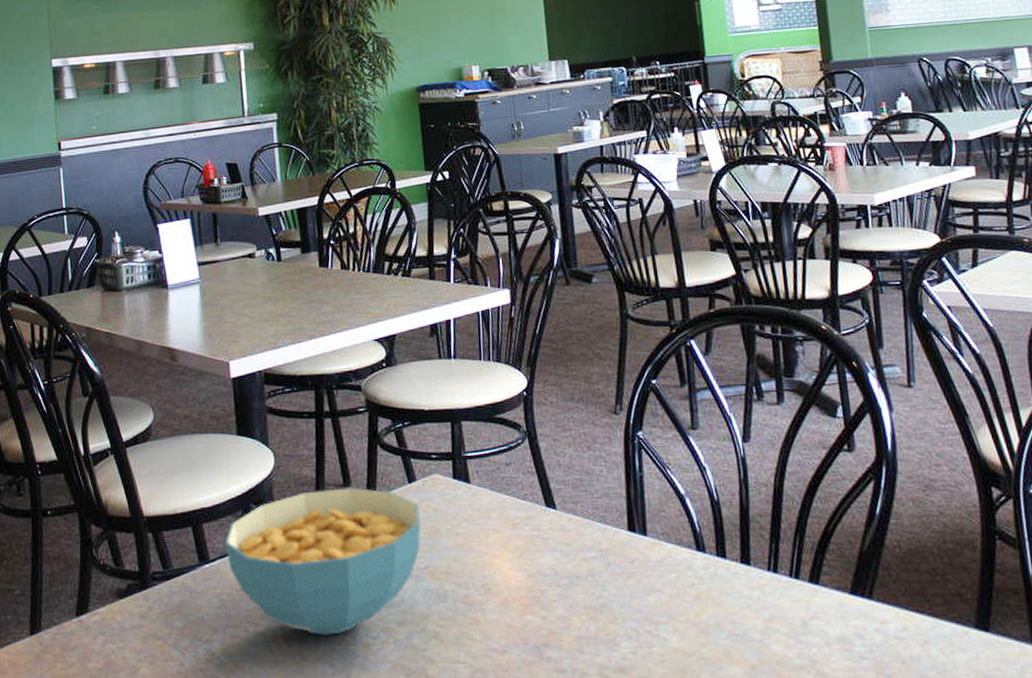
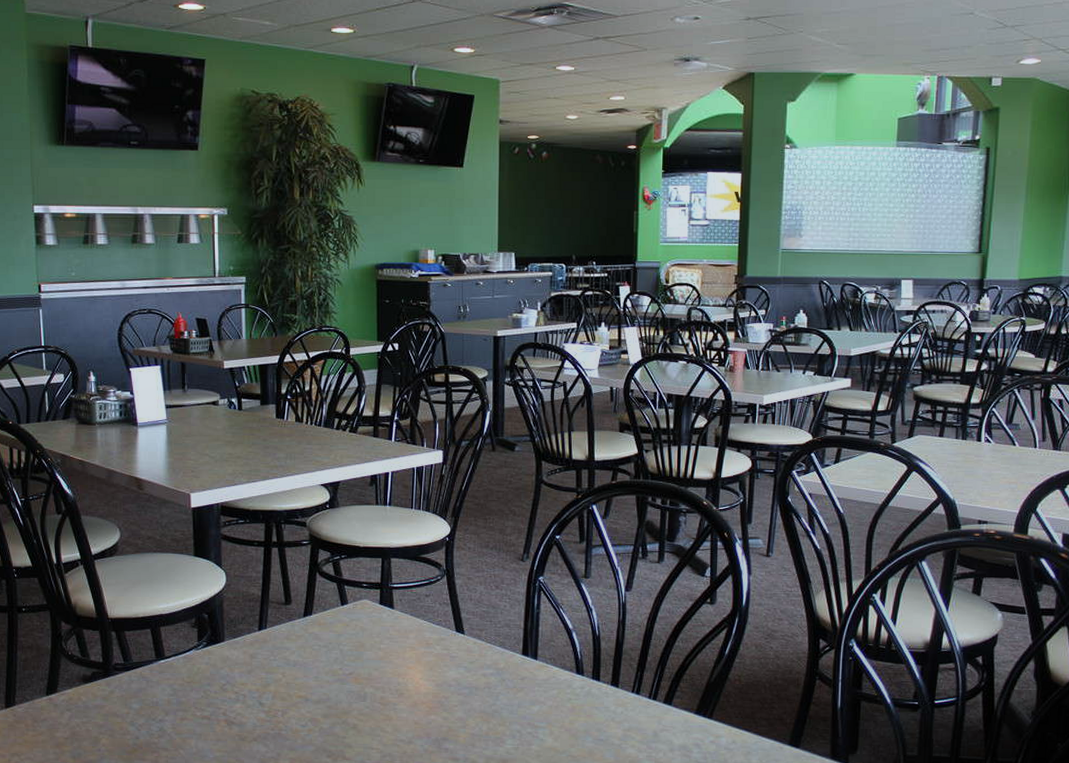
cereal bowl: present [224,487,421,636] -> none [179,606,349,722]

